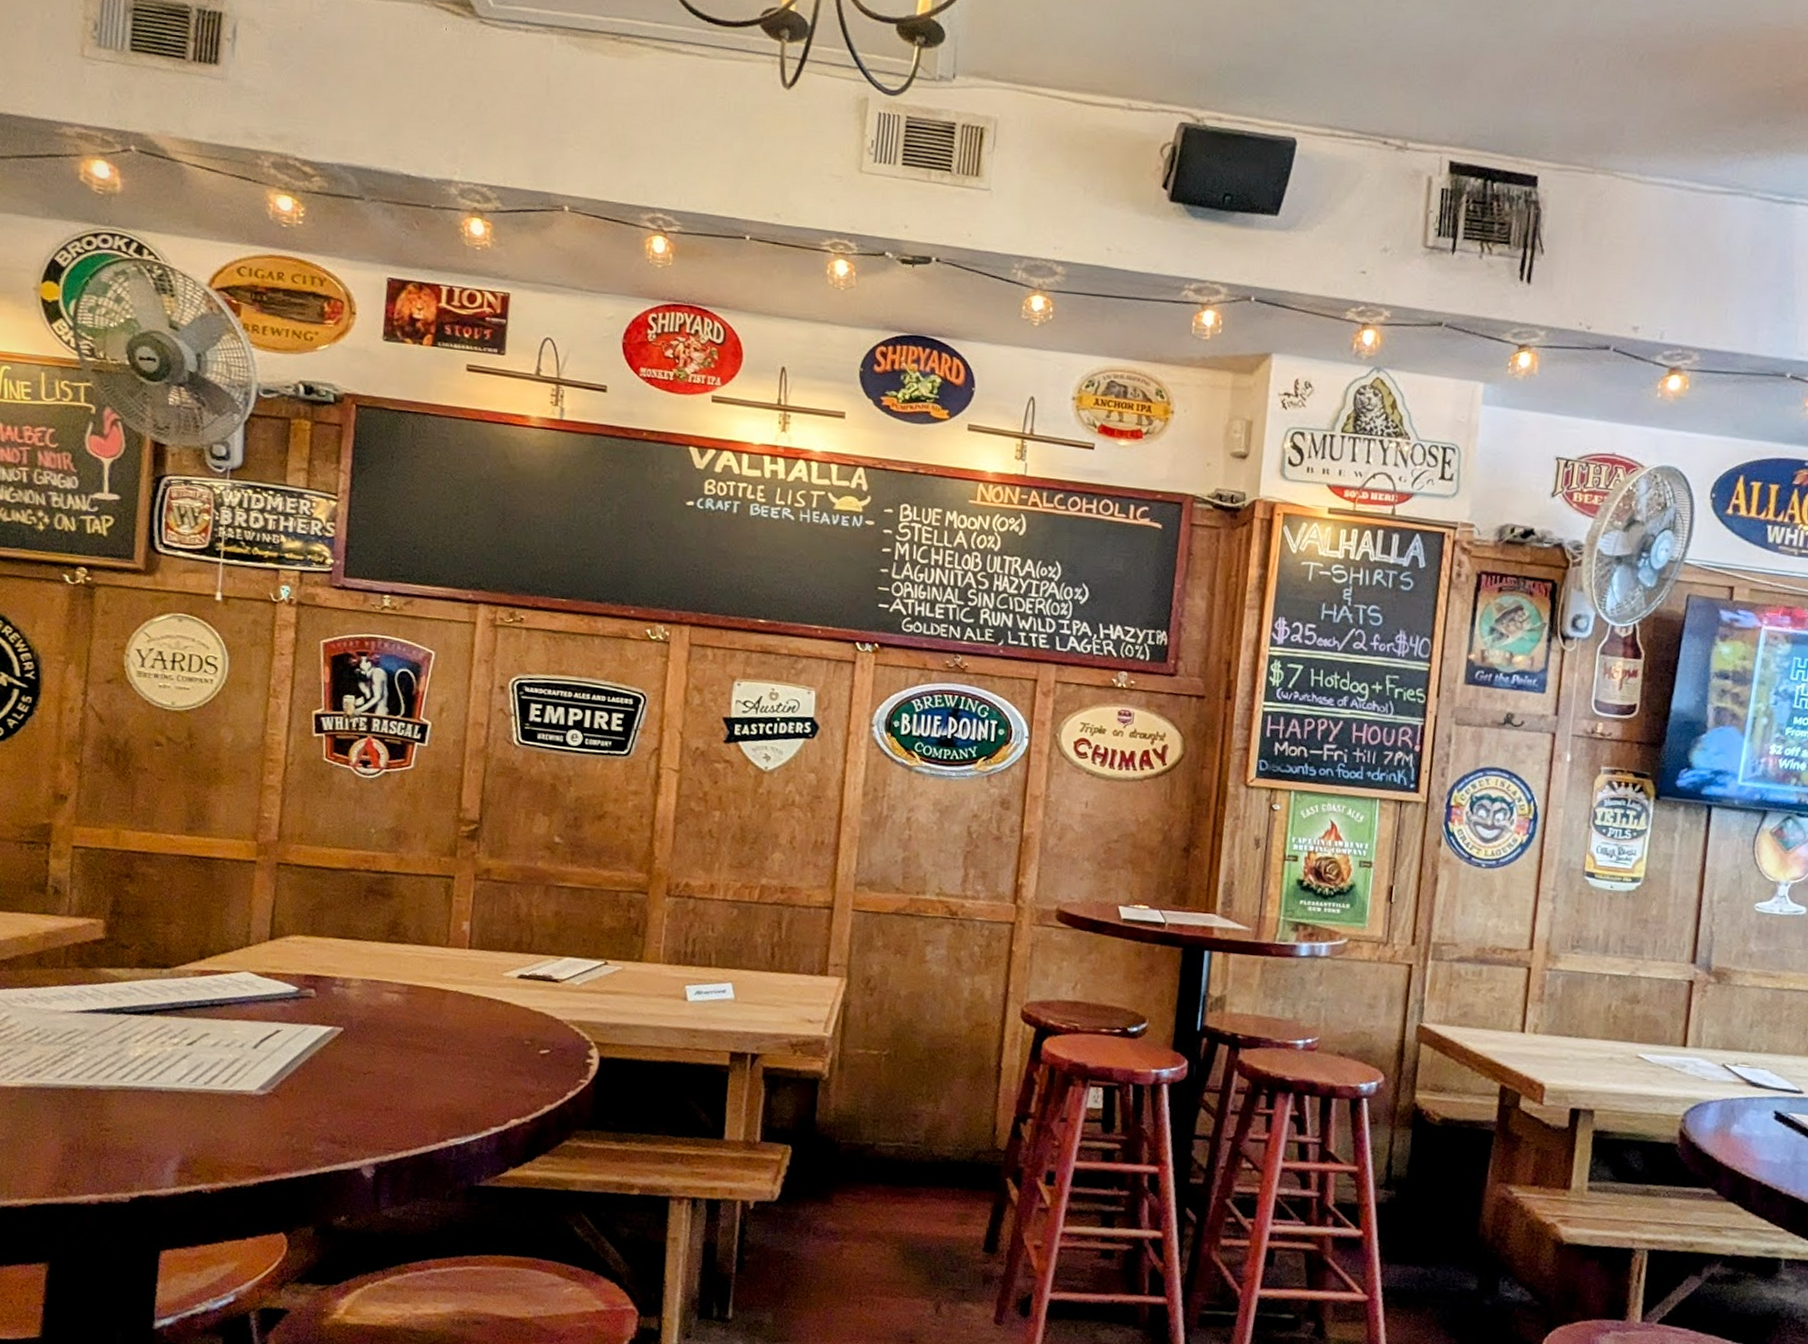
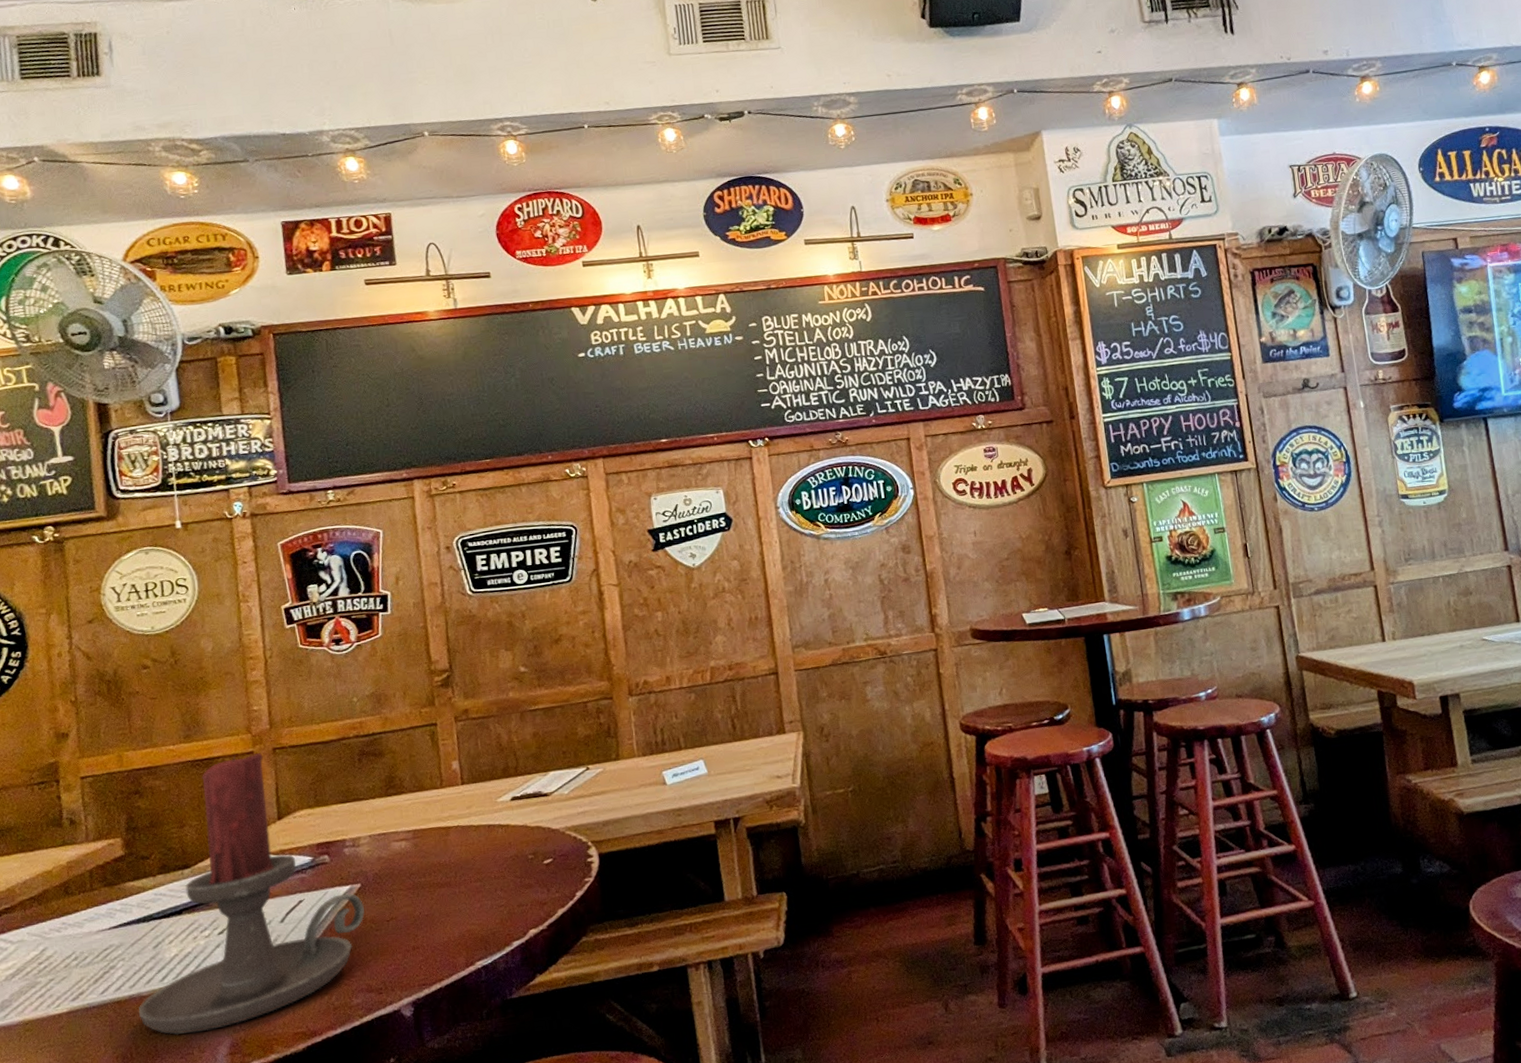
candle holder: none [92,860,344,1142] -> present [138,753,365,1035]

